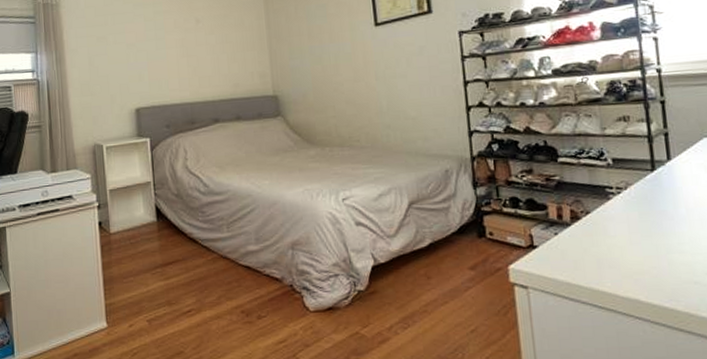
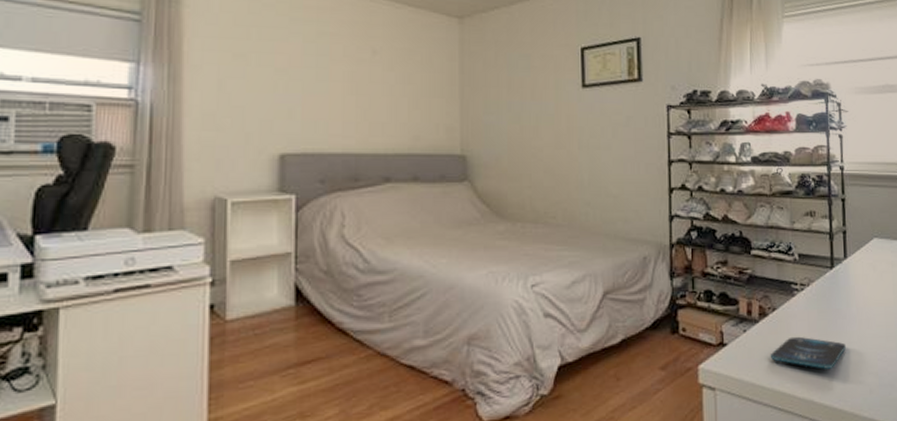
smartphone: none [585,238,675,270] -> present [770,336,846,369]

